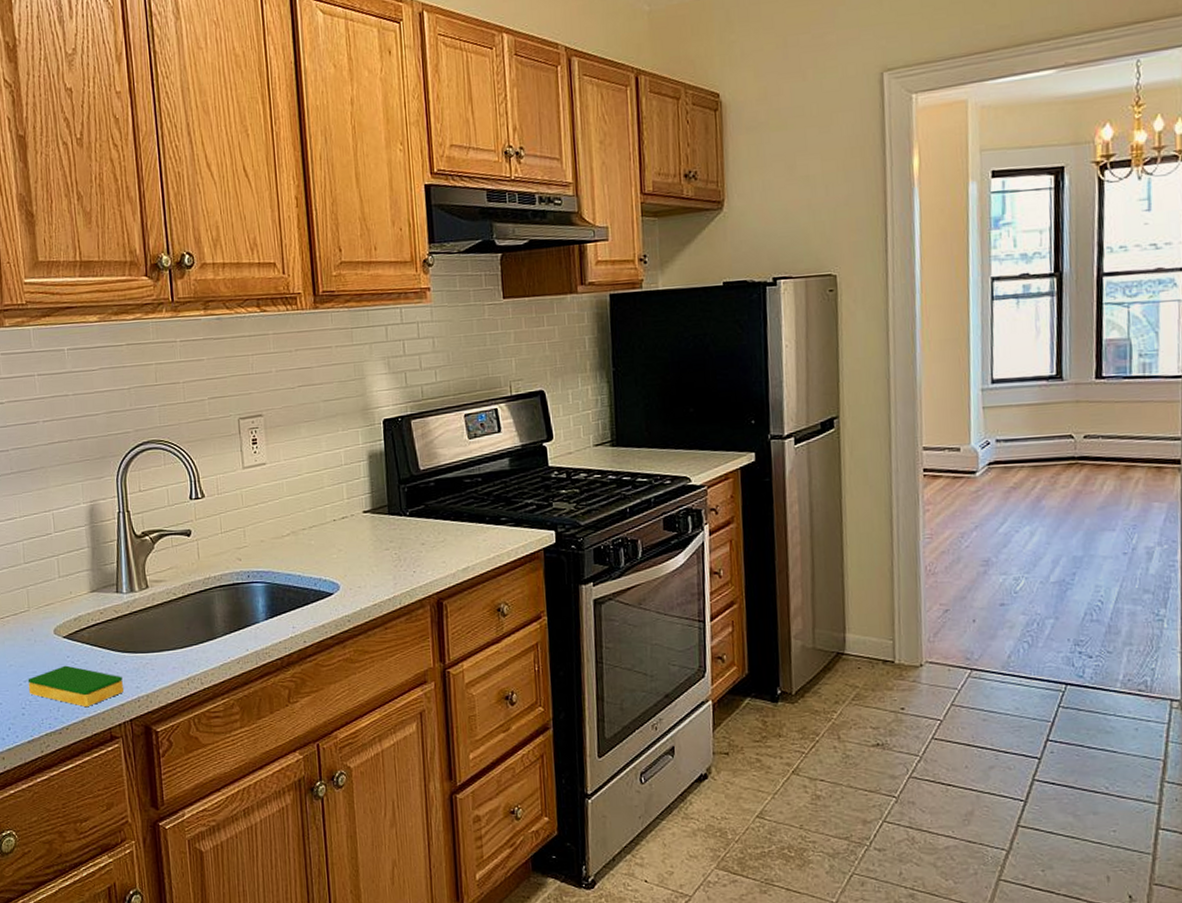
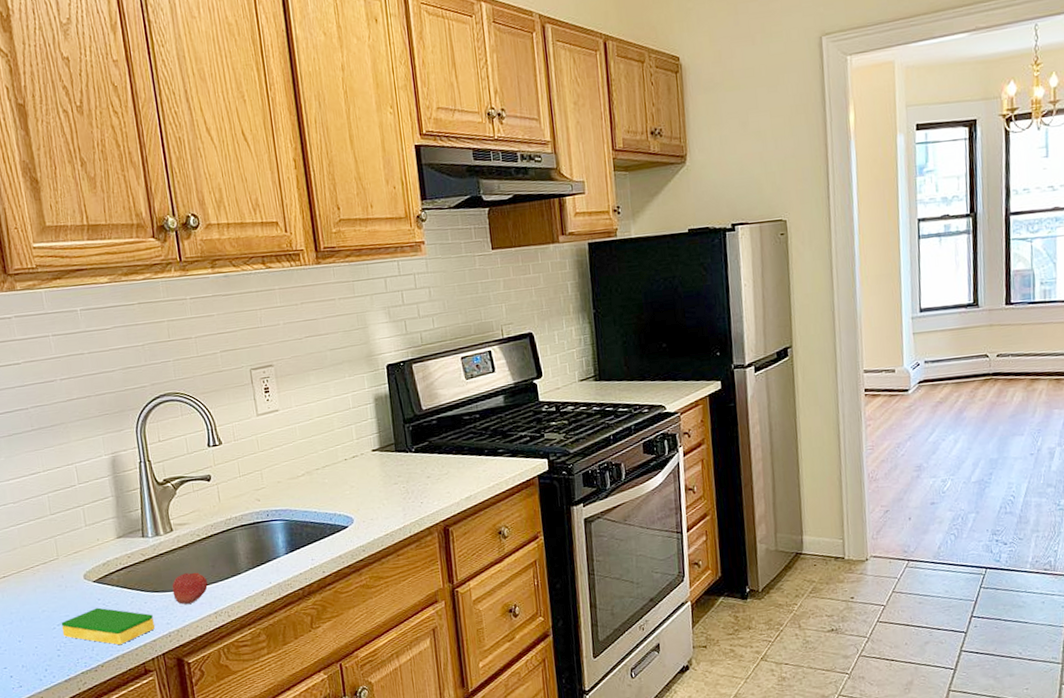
fruit: none [144,633,182,668] -> present [172,572,208,605]

